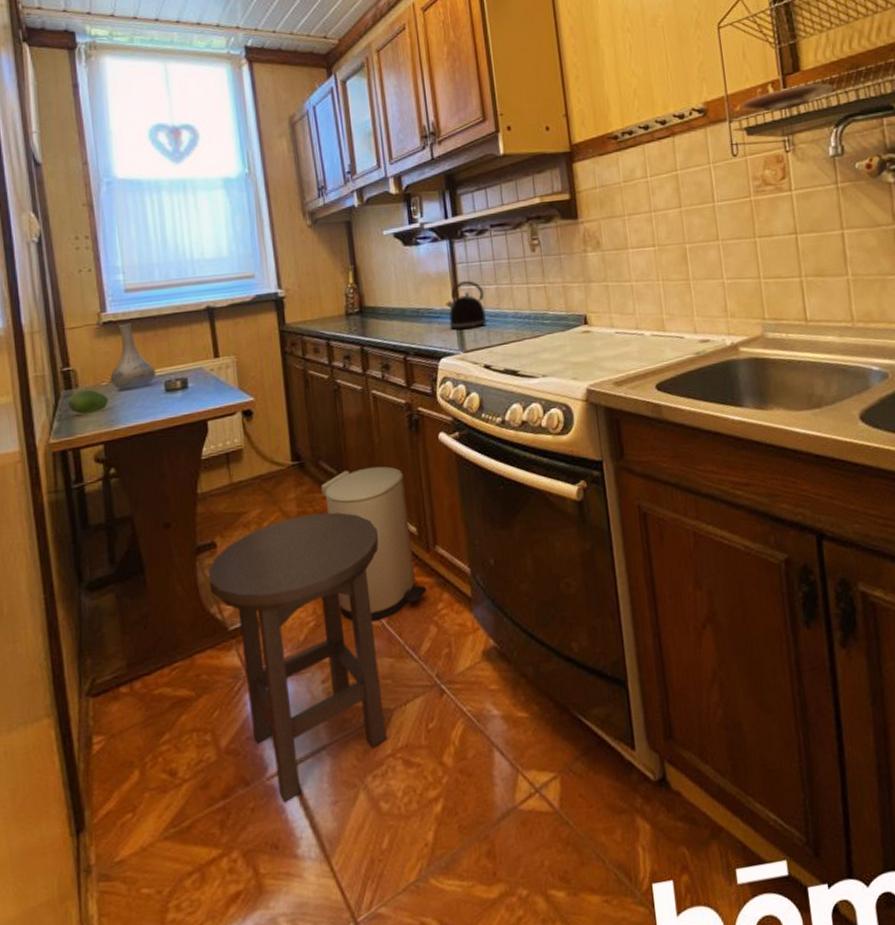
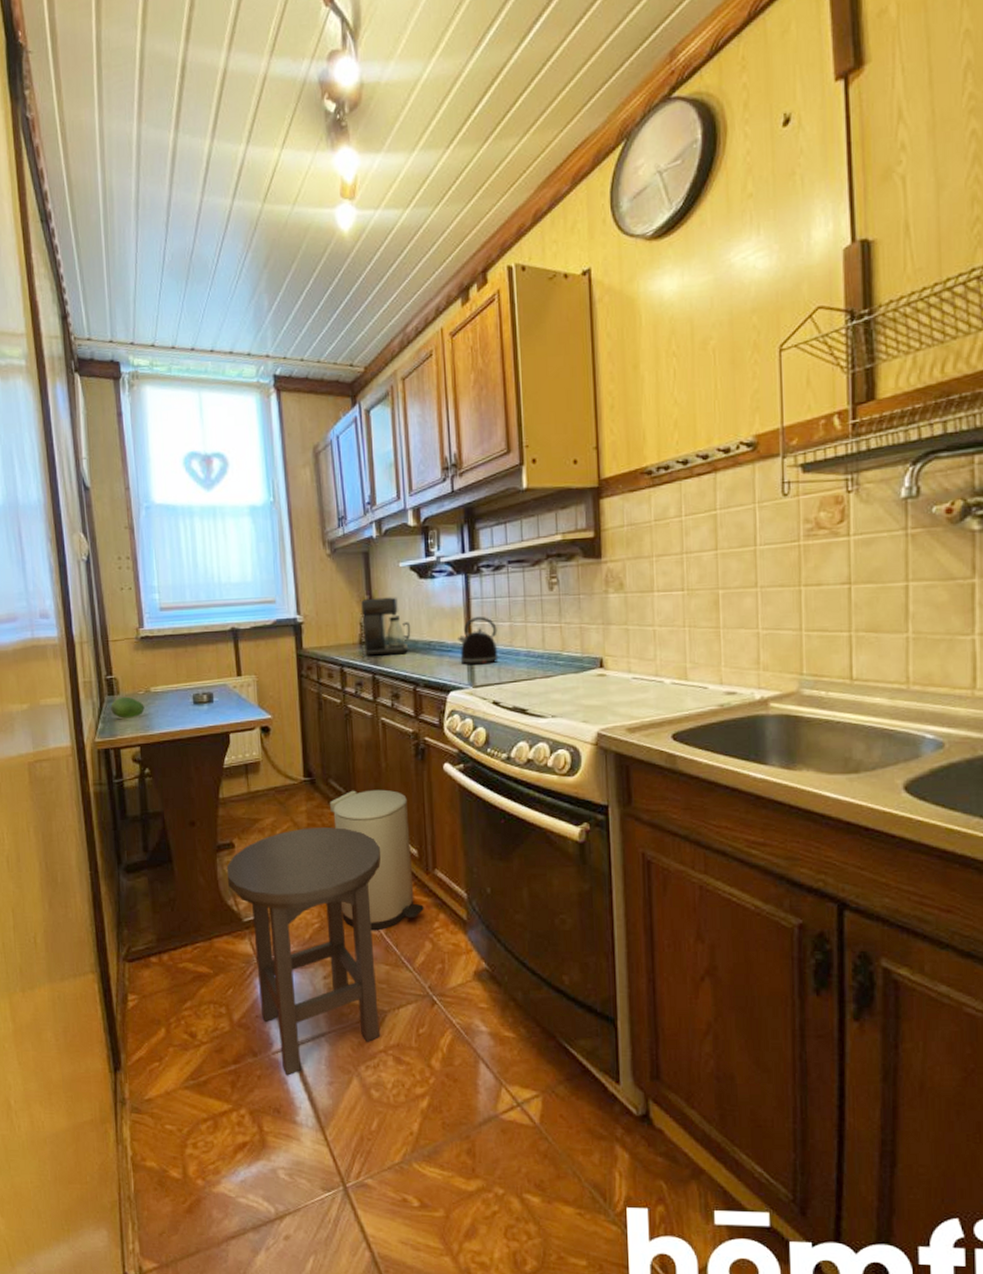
vase: present [110,323,157,392] -> none [146,639,186,701]
coffee maker: none [345,265,399,328] -> present [361,597,411,656]
plate: present [740,83,834,112] -> none [798,414,916,447]

